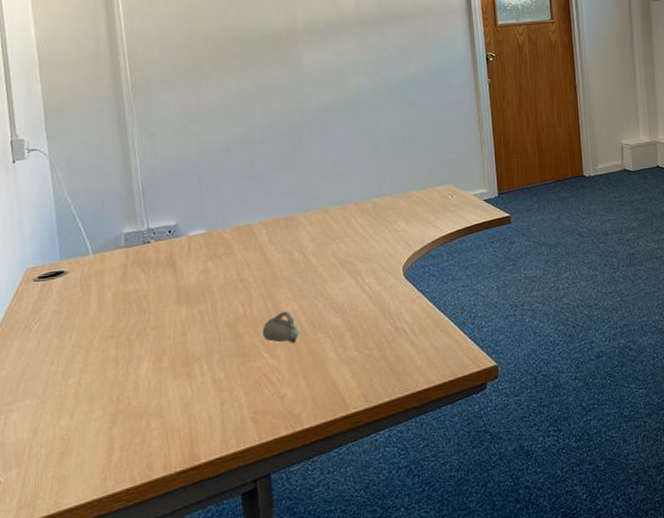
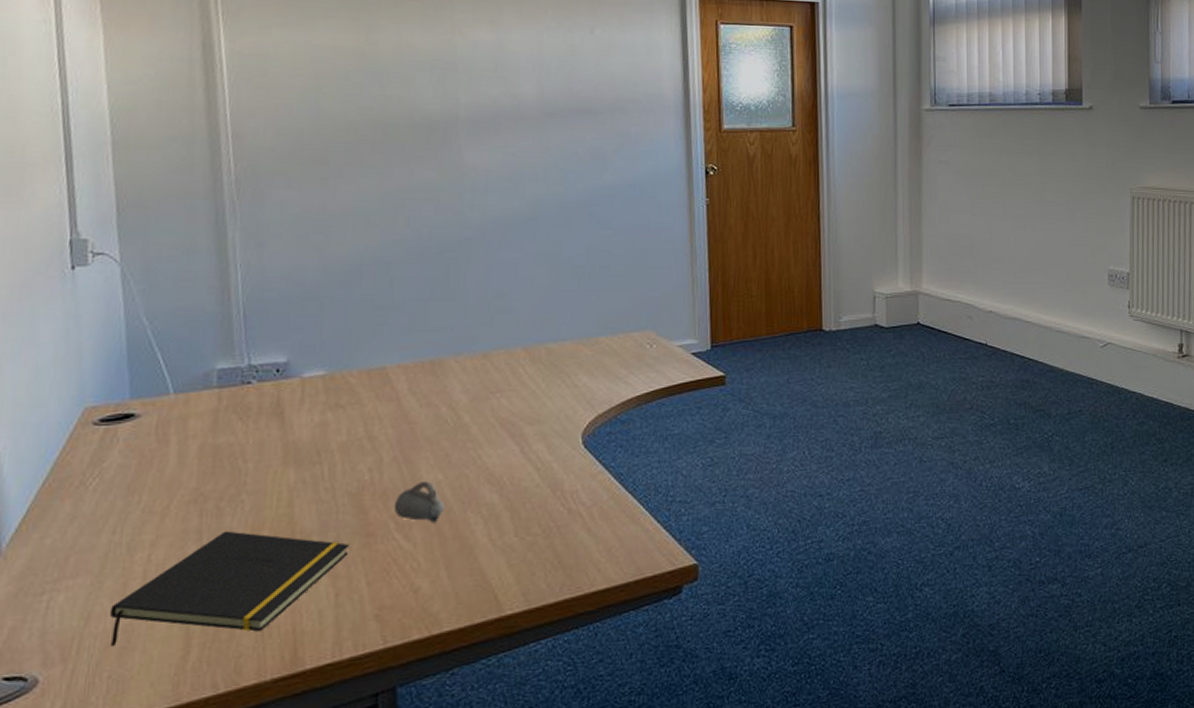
notepad: none [52,357,230,452] -> present [110,530,349,646]

